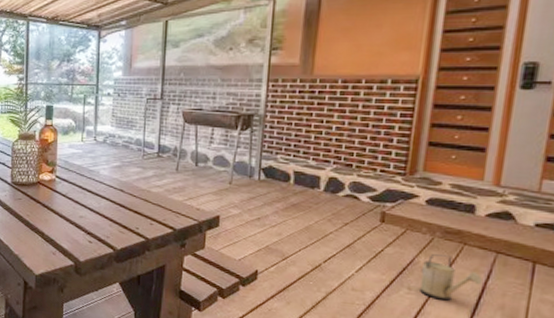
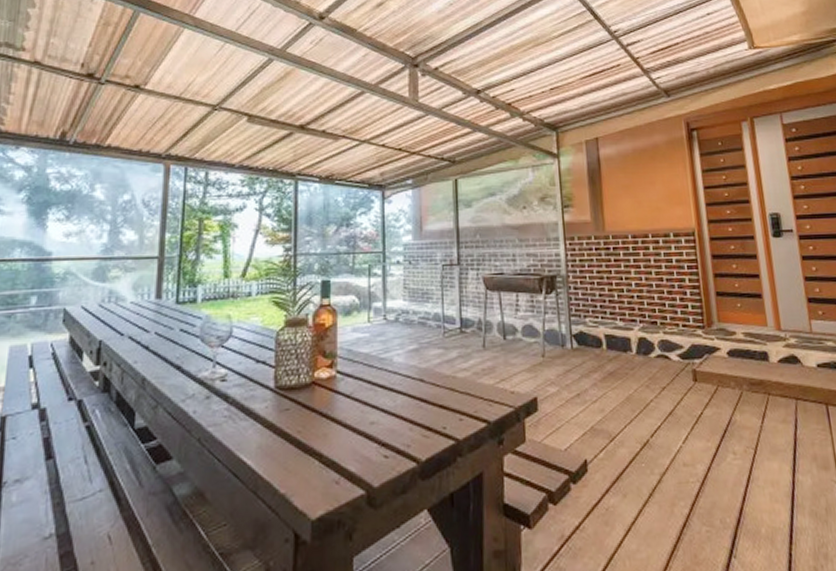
watering can: present [420,254,483,301] -> none [739,409,793,461]

